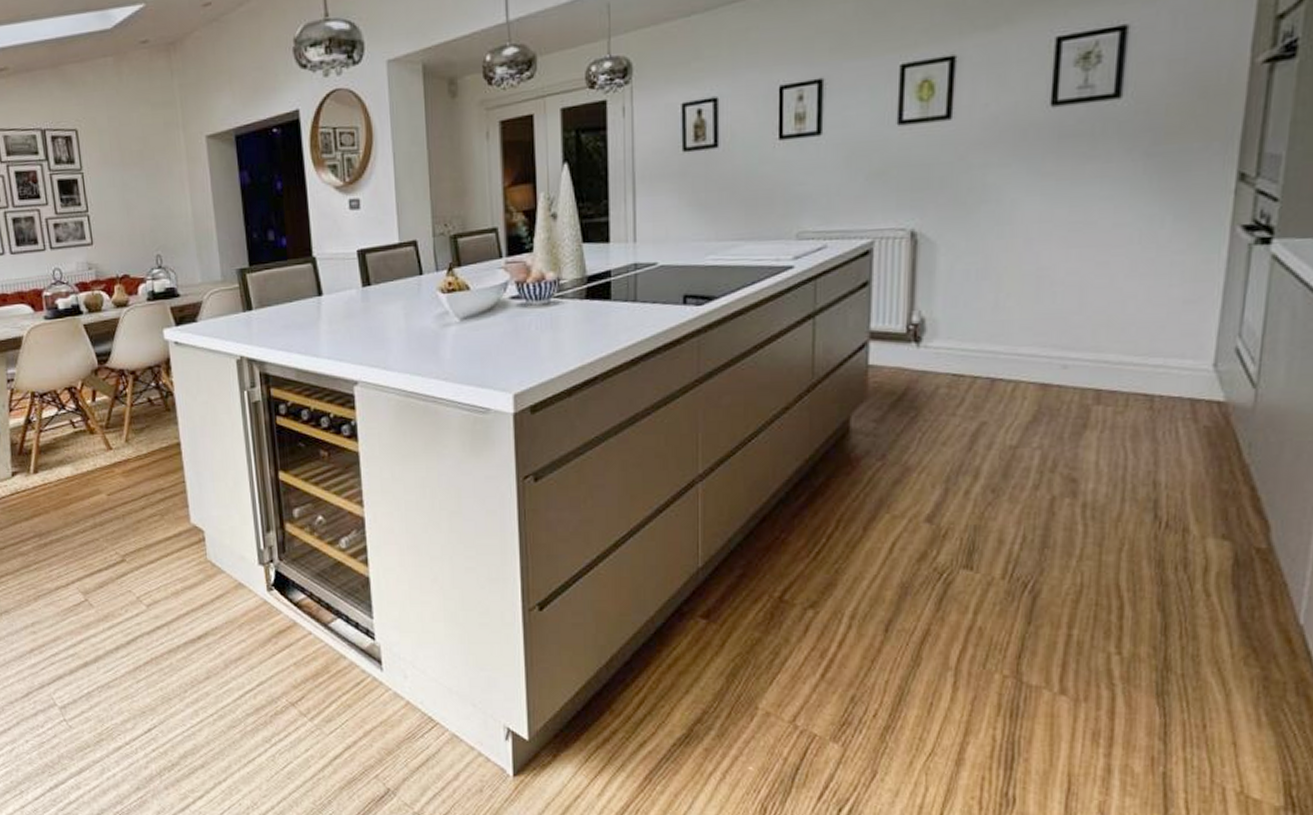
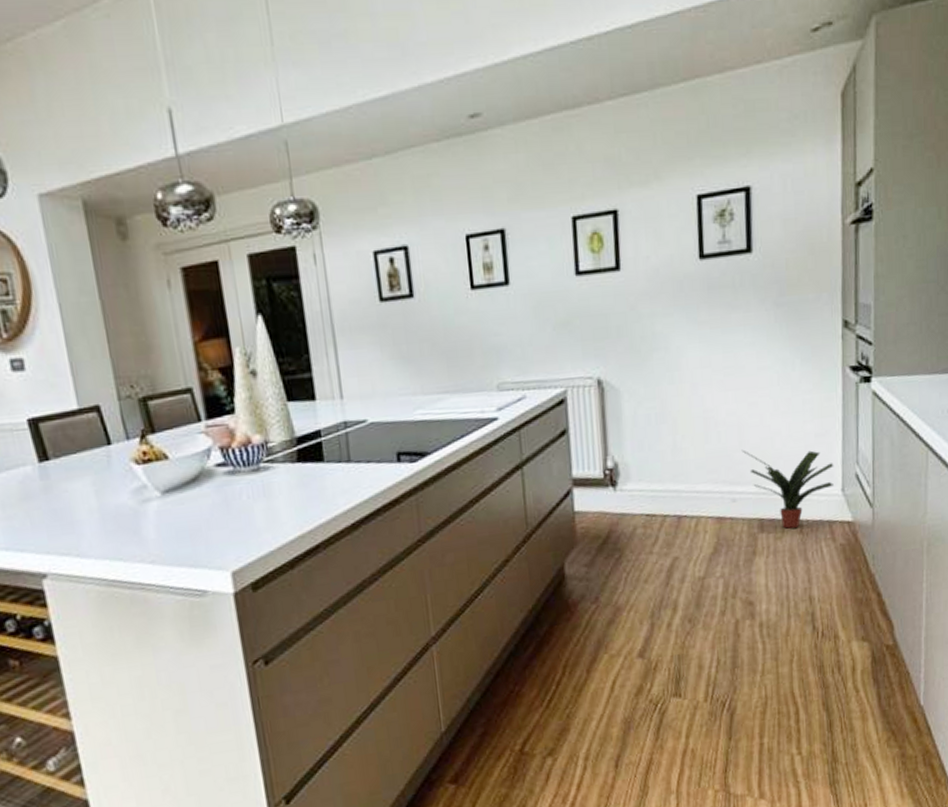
potted plant: none [1081,312,1206,403] -> present [741,449,834,529]

